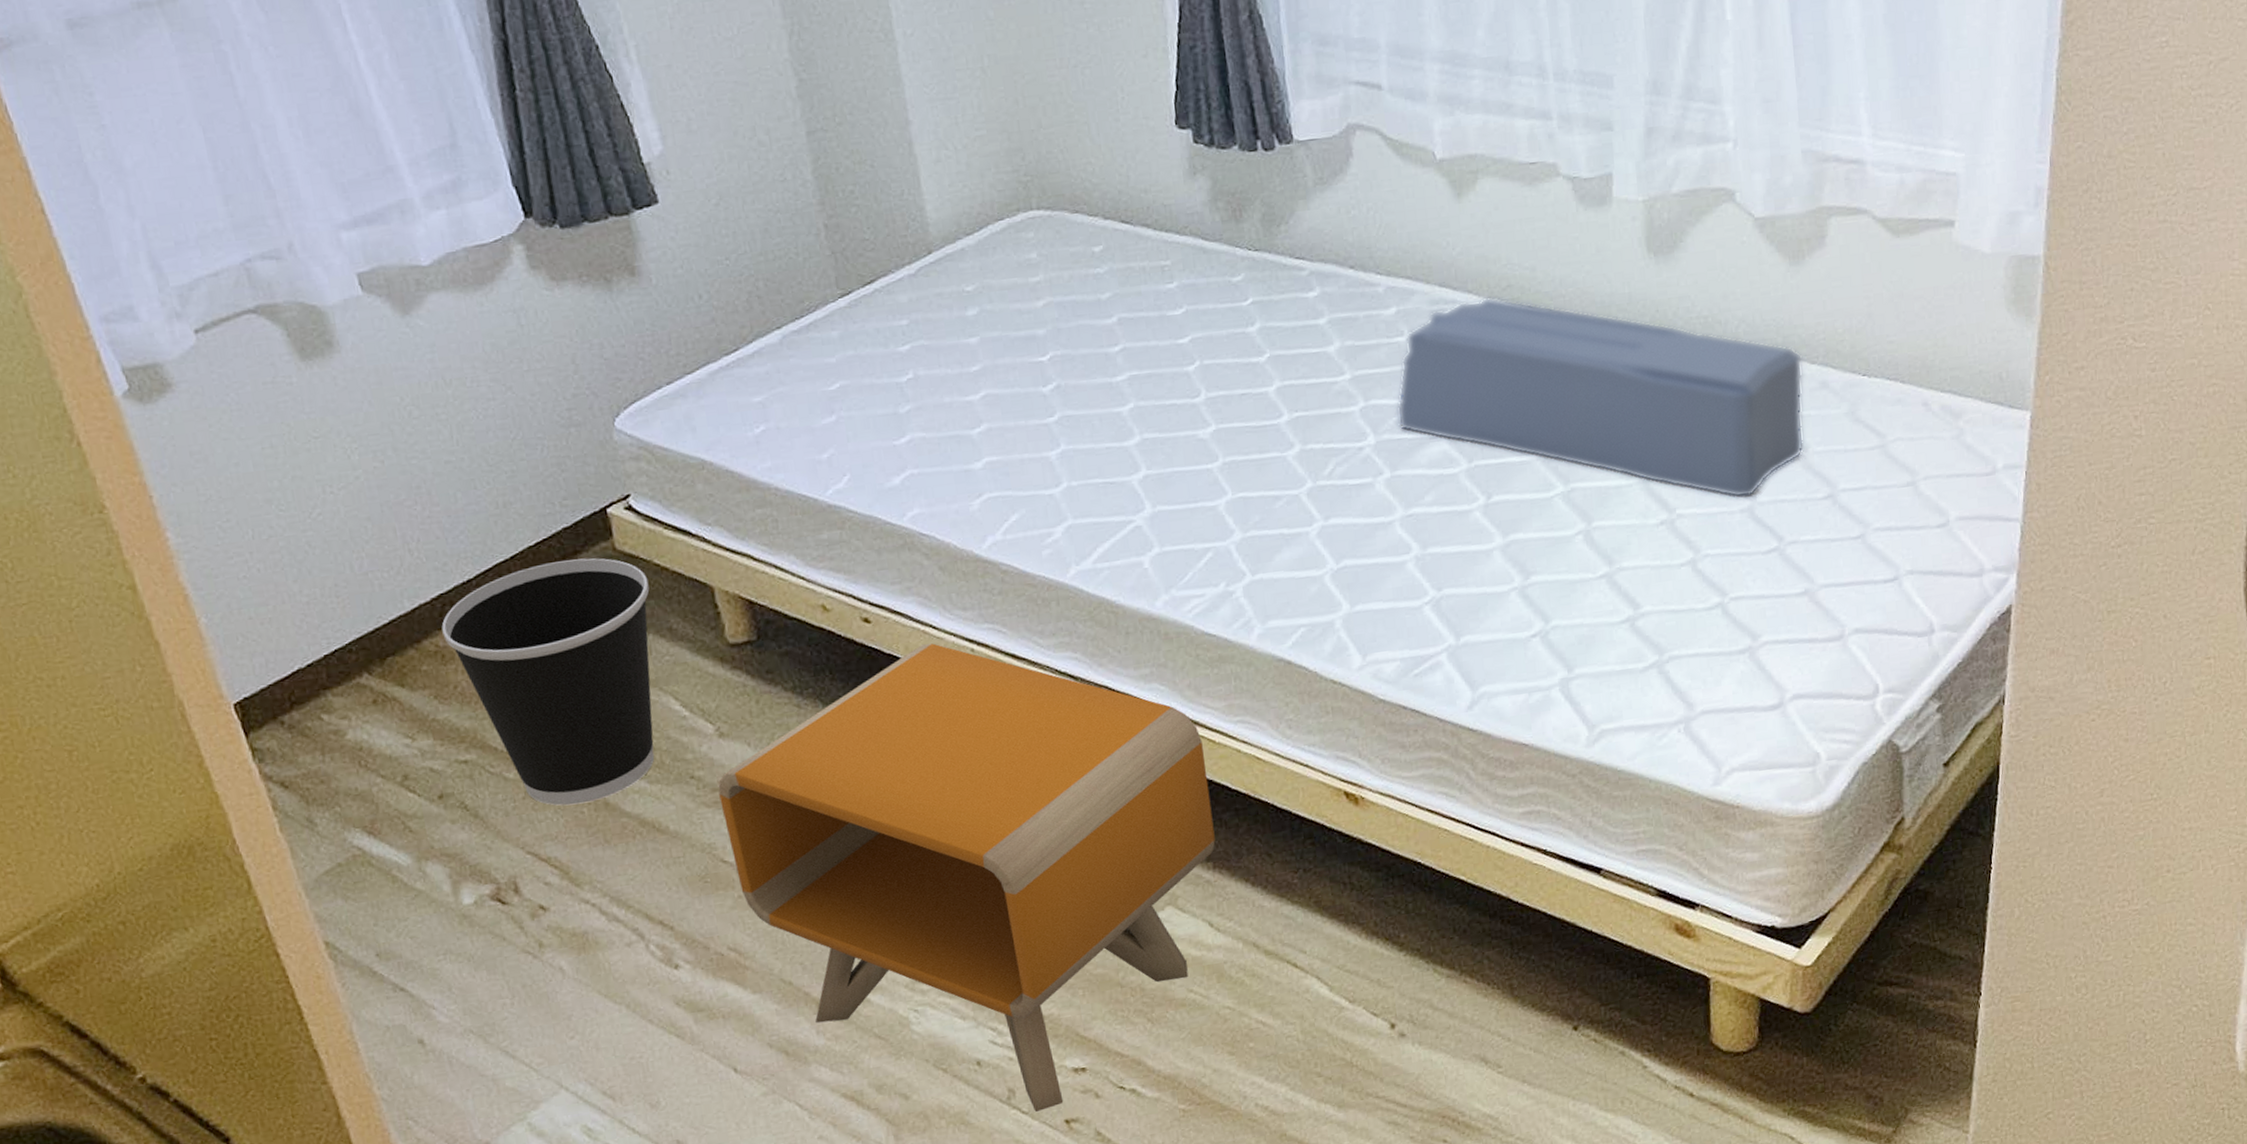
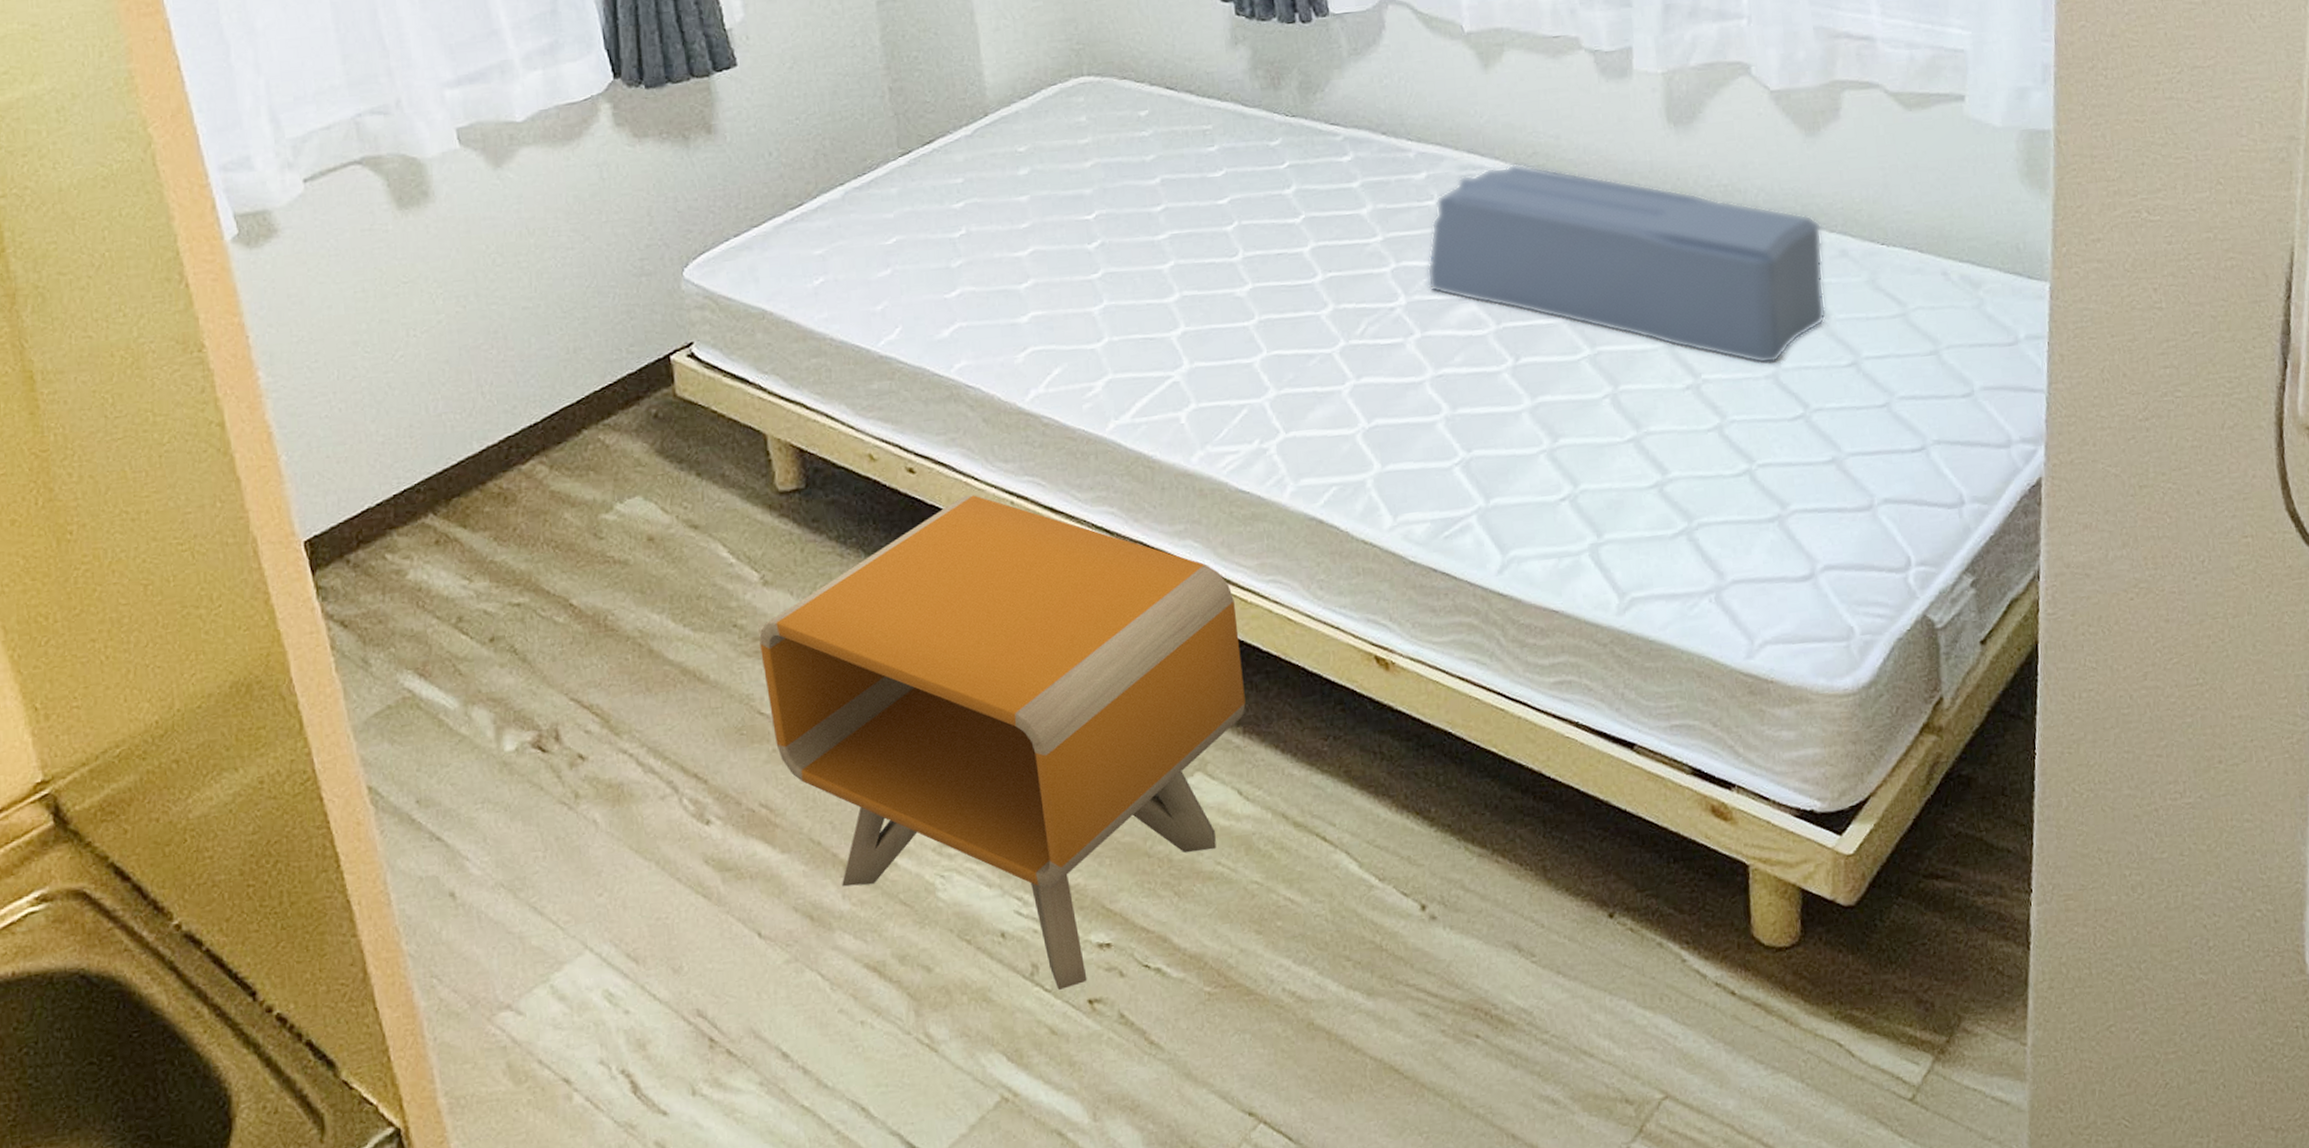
wastebasket: present [441,558,655,806] -> none [506,403,706,652]

